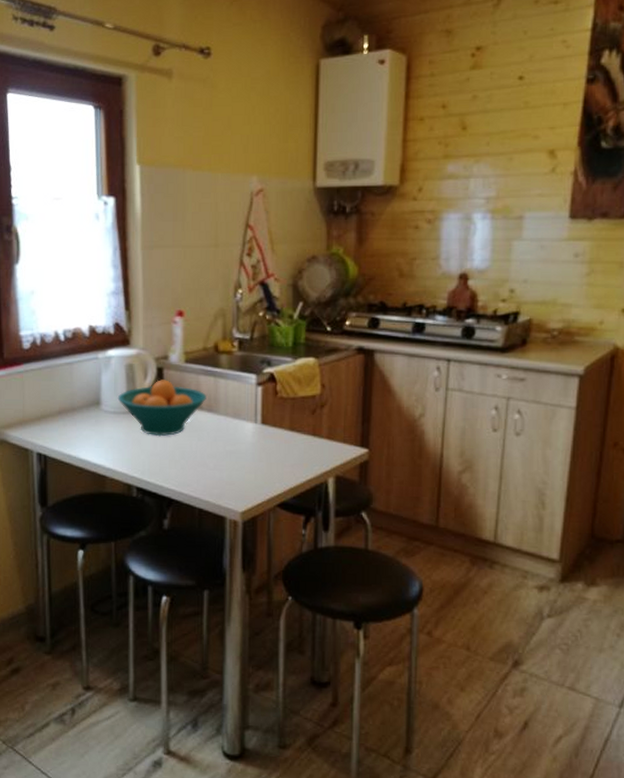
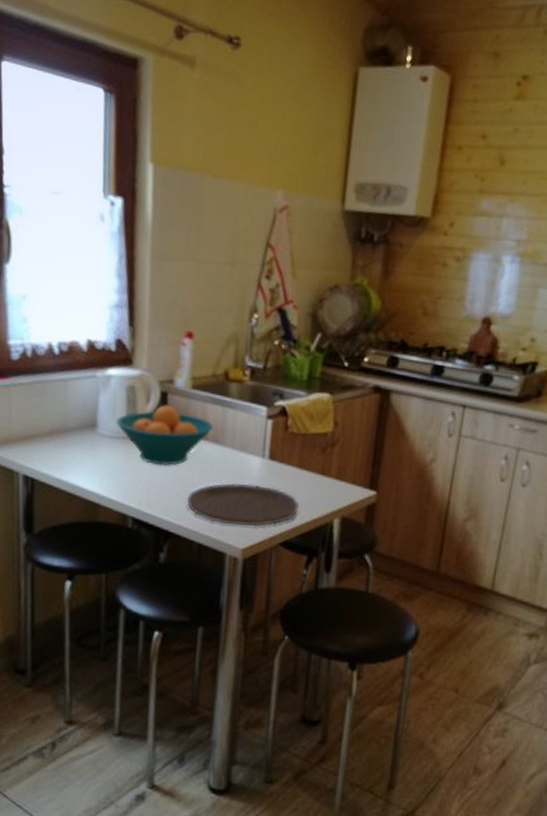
plate: none [186,448,294,490] -> present [187,483,300,527]

